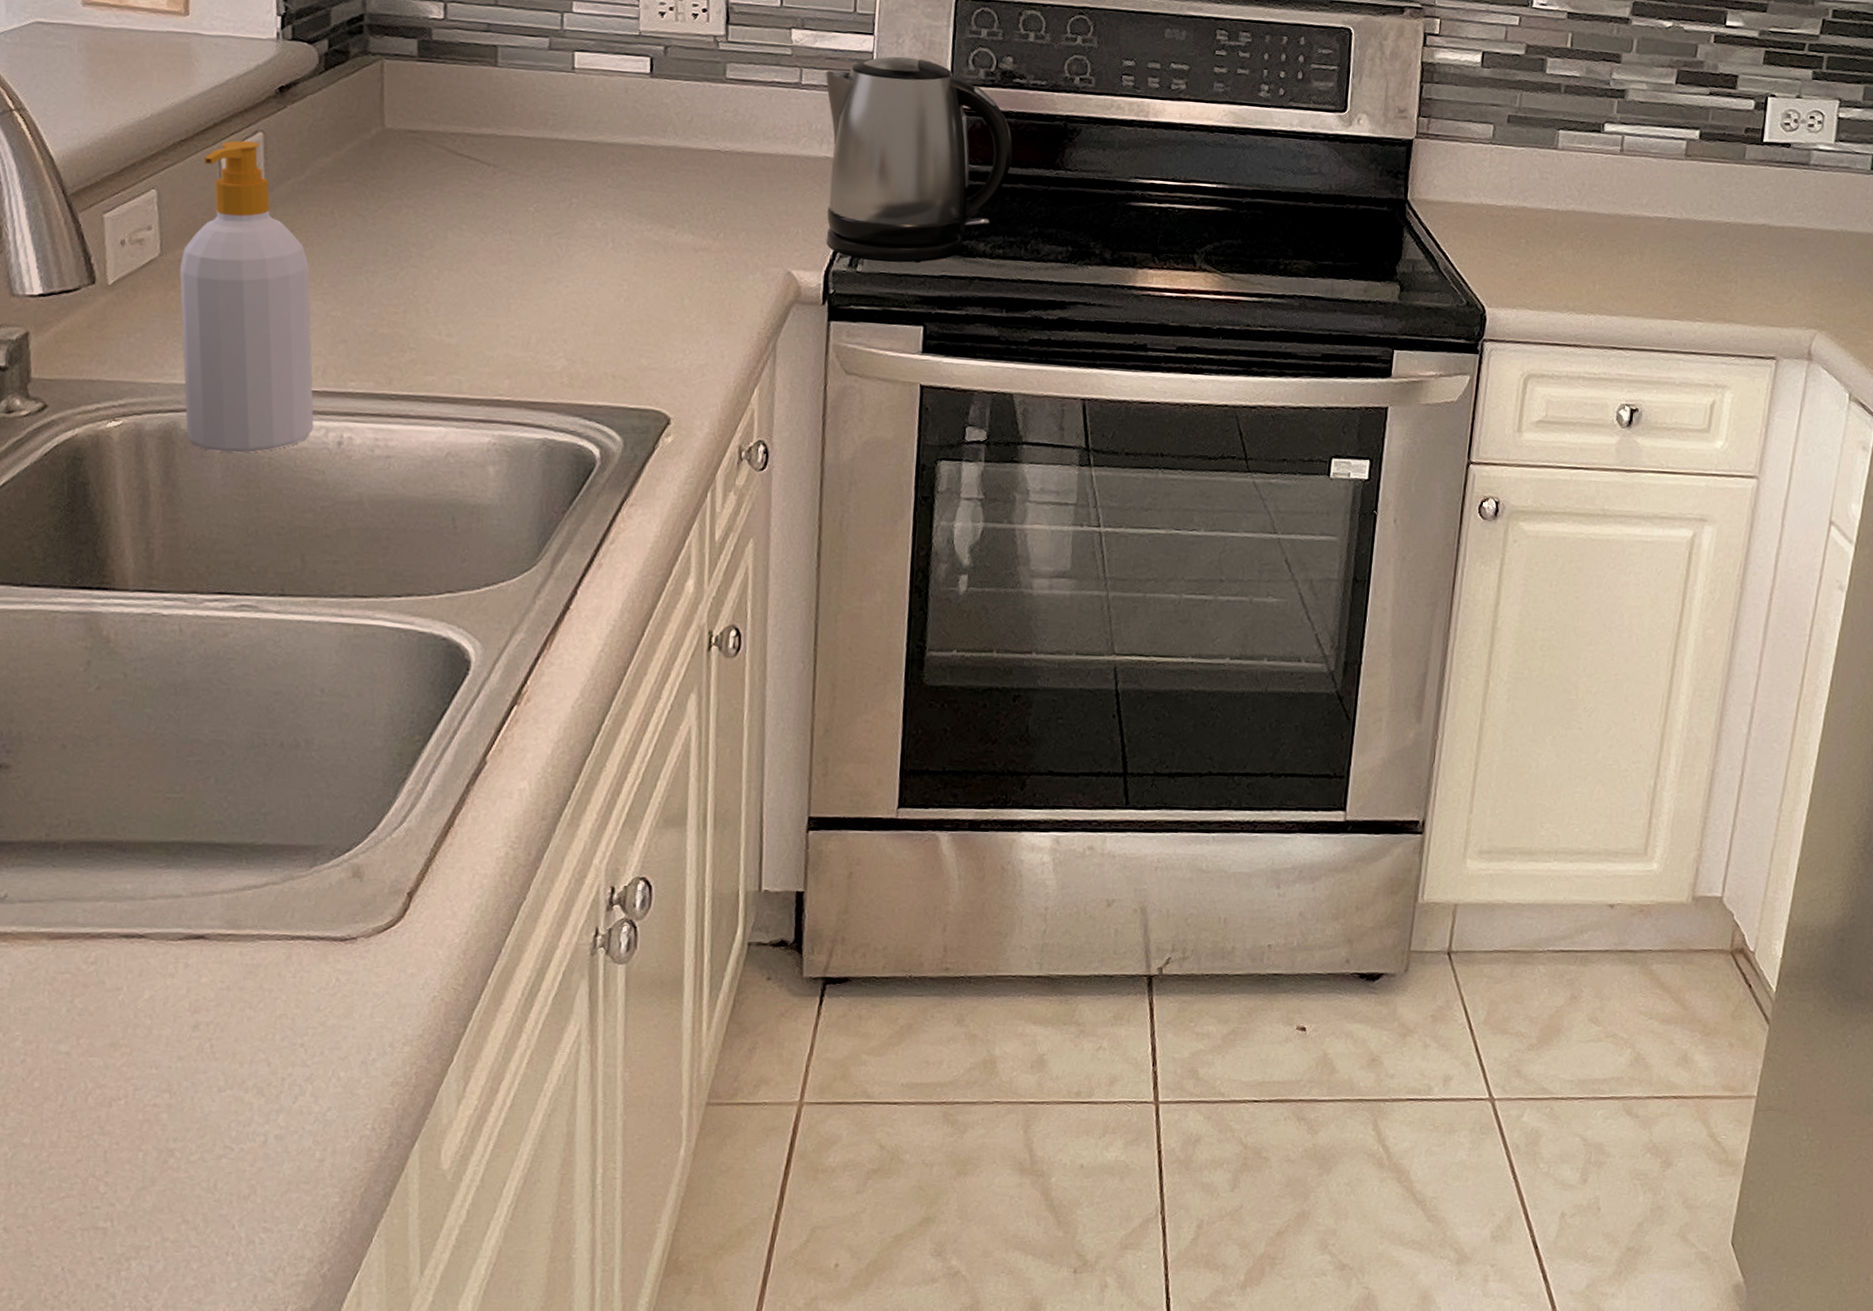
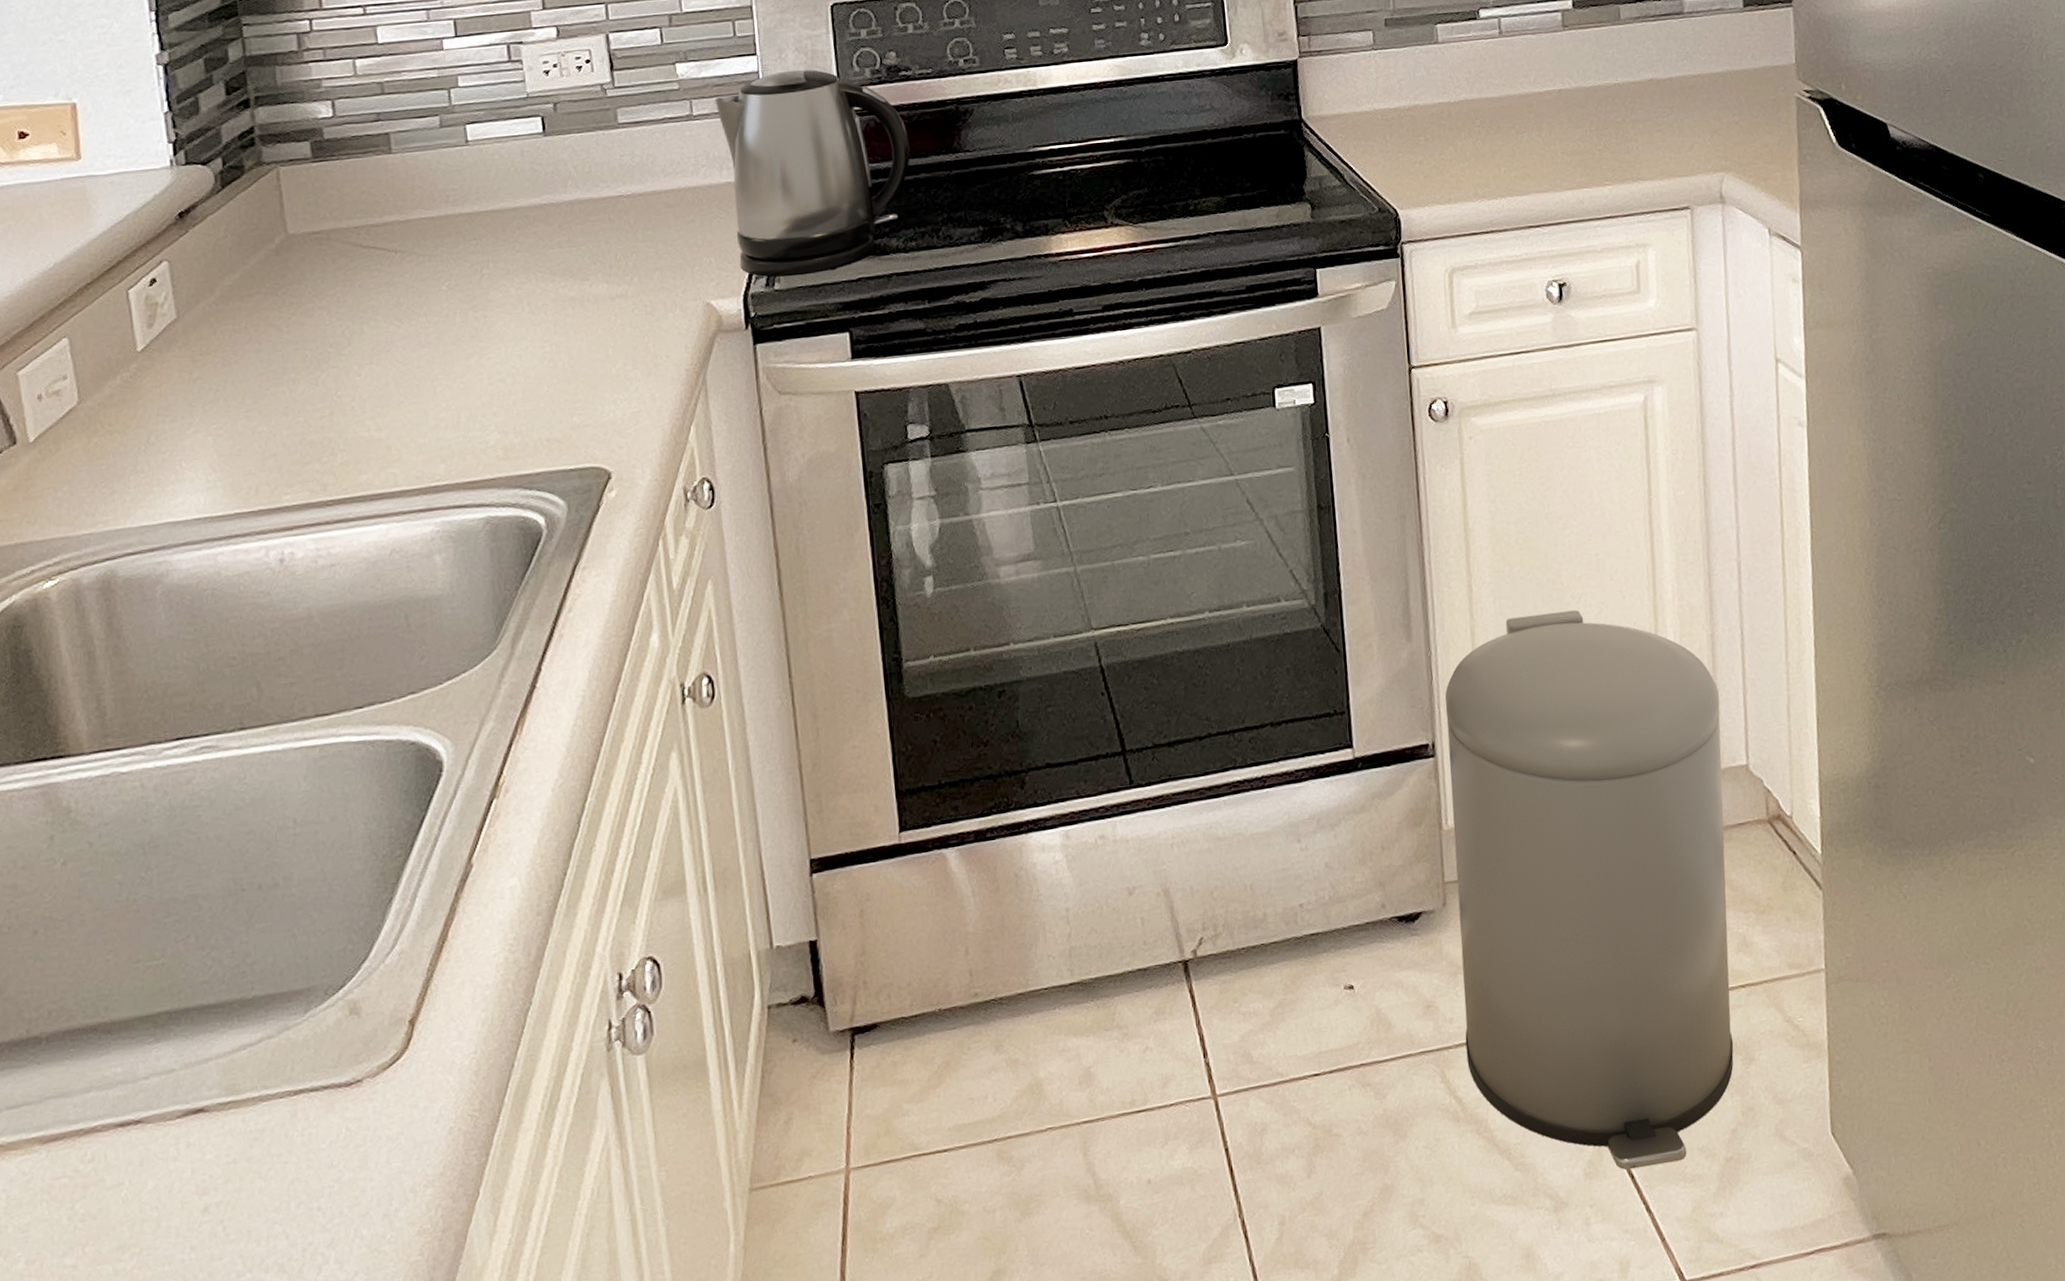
soap bottle: present [179,140,314,453] -> none [99,272,254,593]
pedal bin: none [1400,718,1709,1242] -> present [1445,609,1734,1170]

